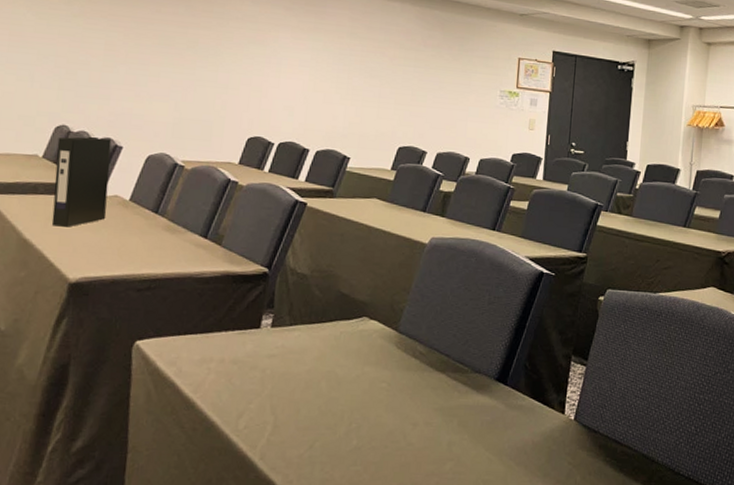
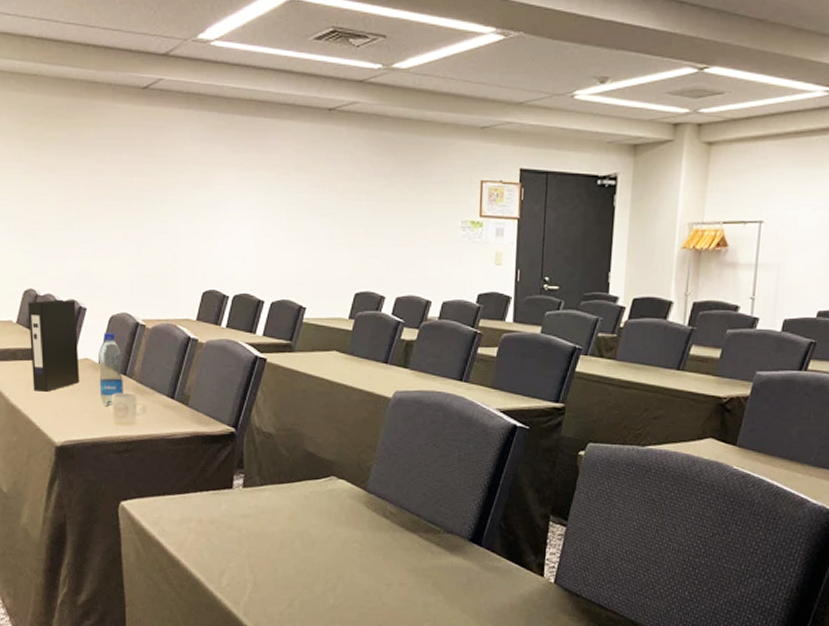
bottle: none [126,171,156,243] -> present [98,333,123,406]
mug: none [137,230,176,263] -> present [111,392,146,425]

